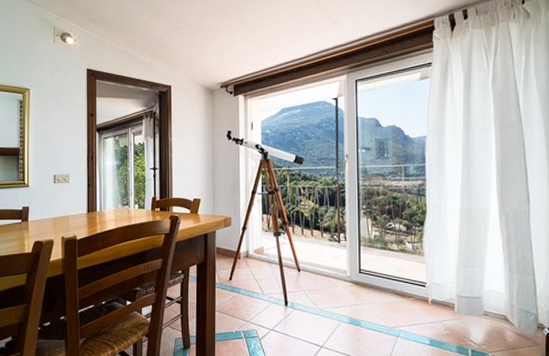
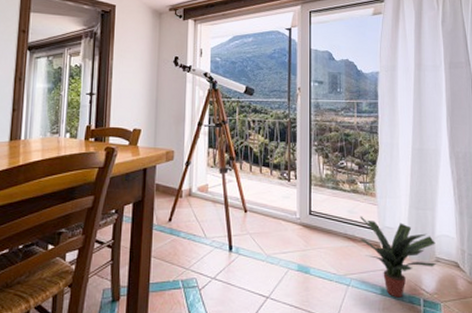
potted plant: none [408,273,484,348] -> present [360,216,436,298]

